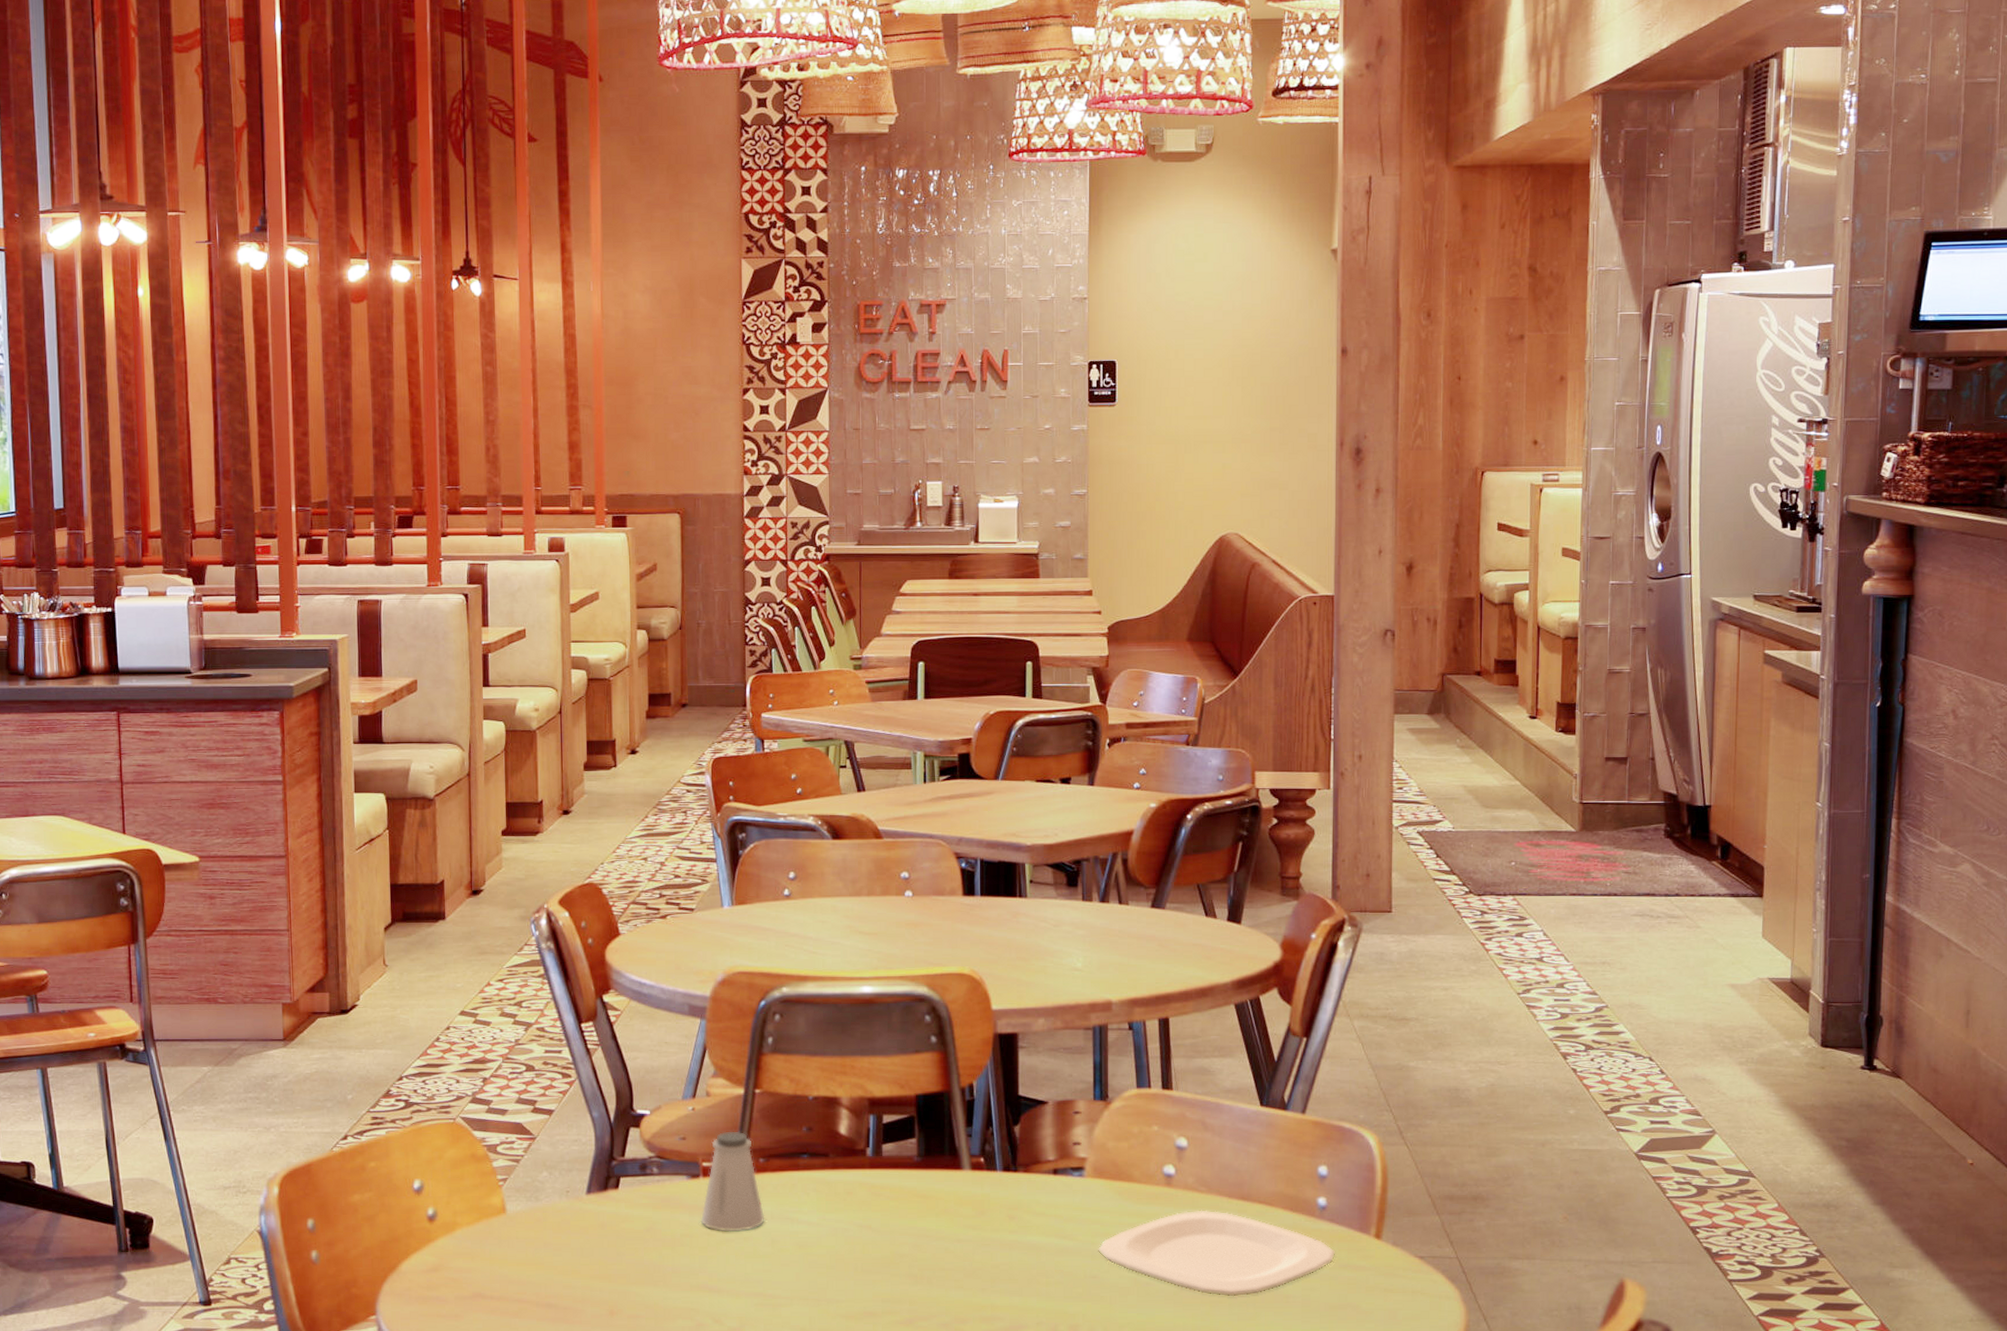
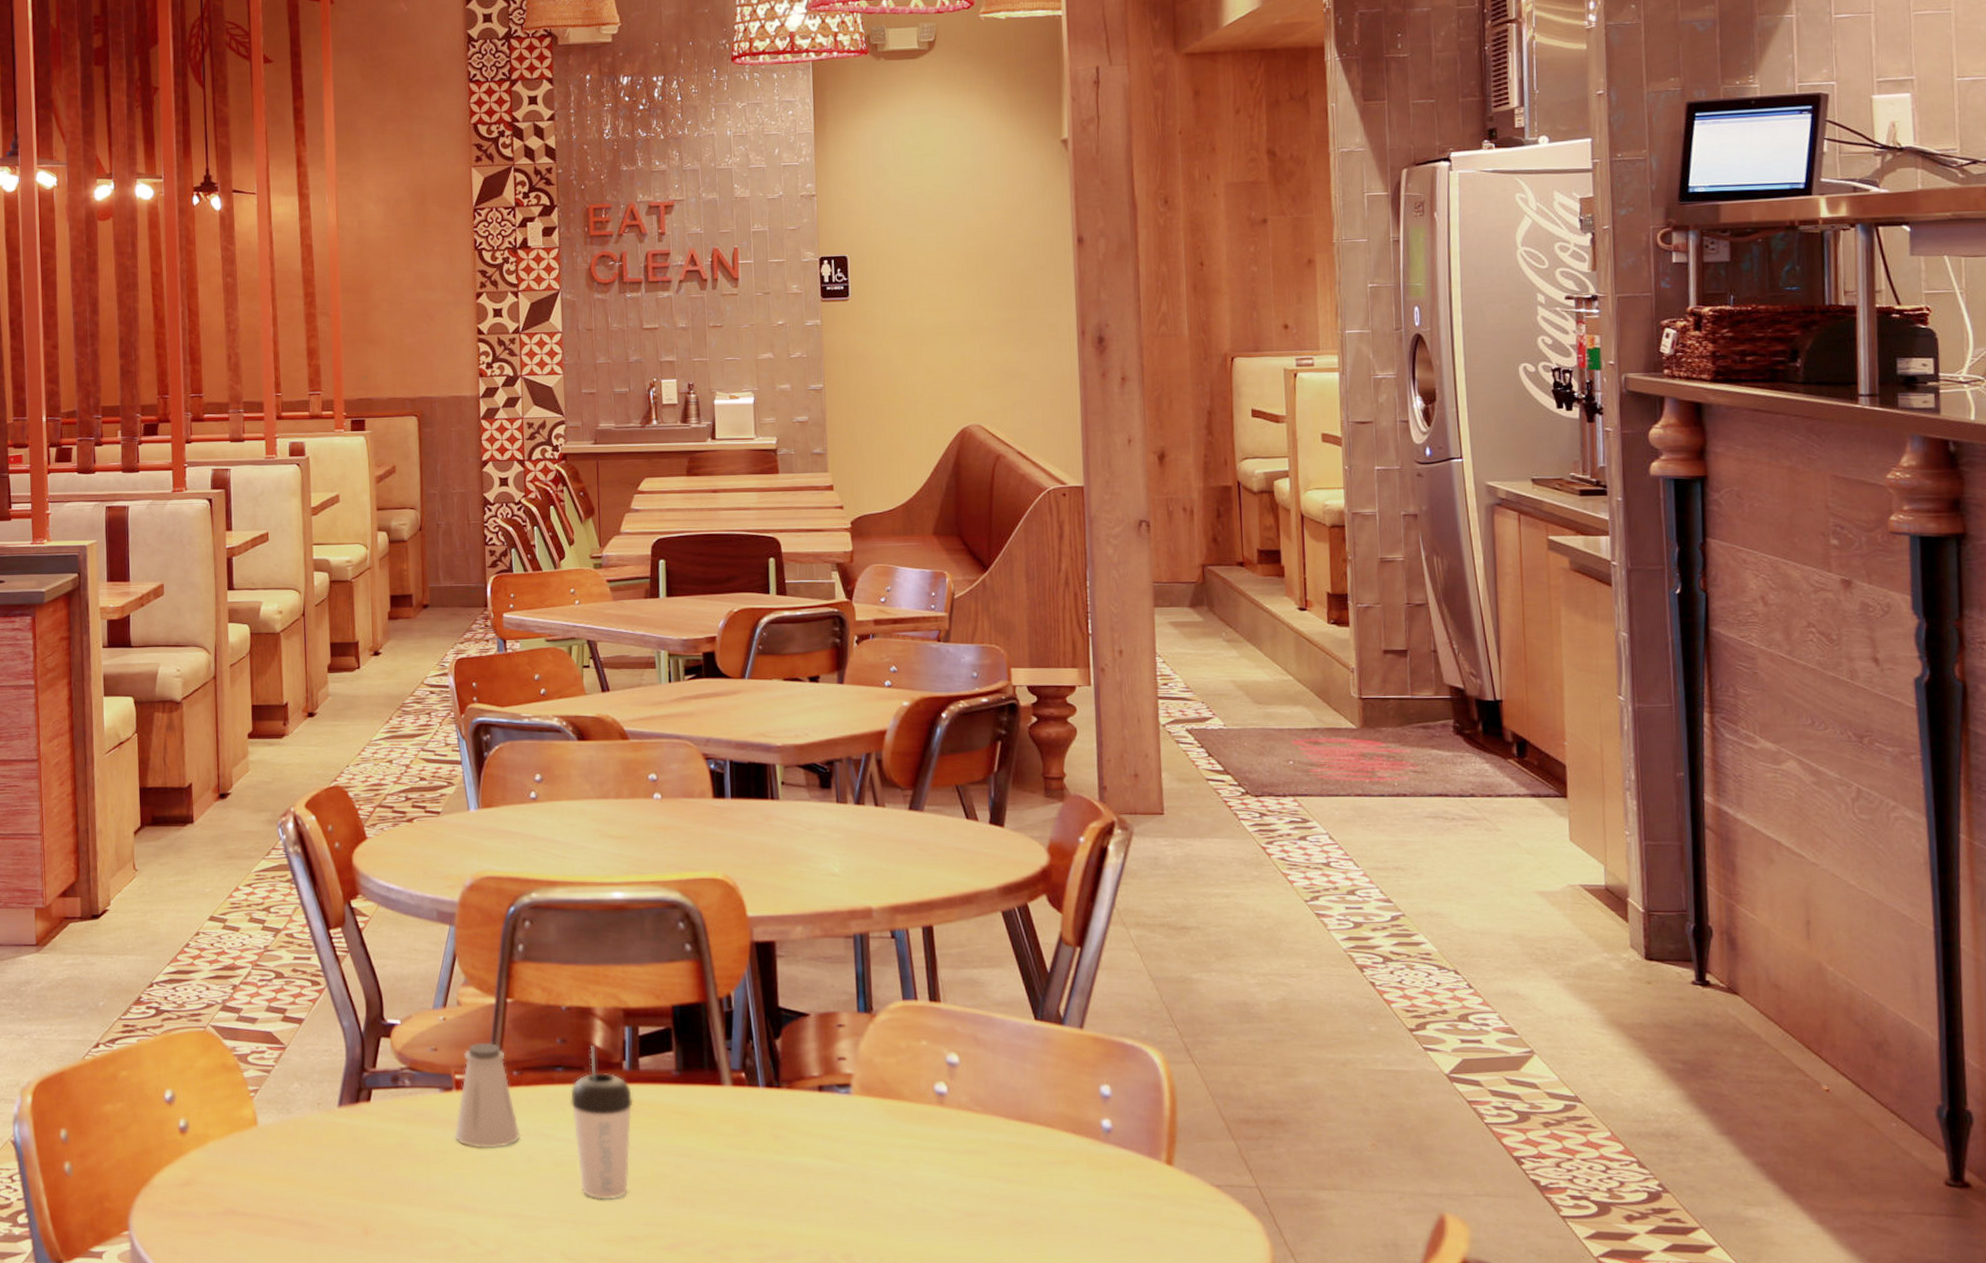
beverage cup: none [815,1133,876,1278] -> present [570,1045,634,1200]
plate: present [1098,1210,1336,1297] -> none [869,1131,1125,1226]

